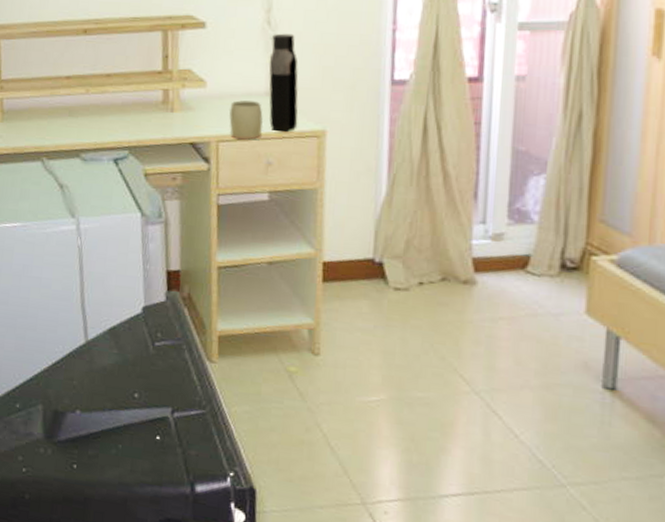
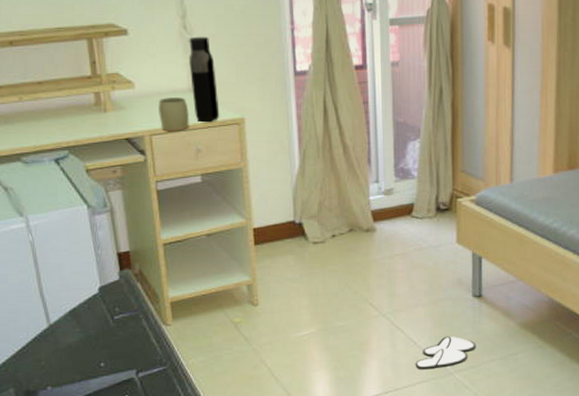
slippers: none [514,434,603,476] -> present [415,336,476,370]

